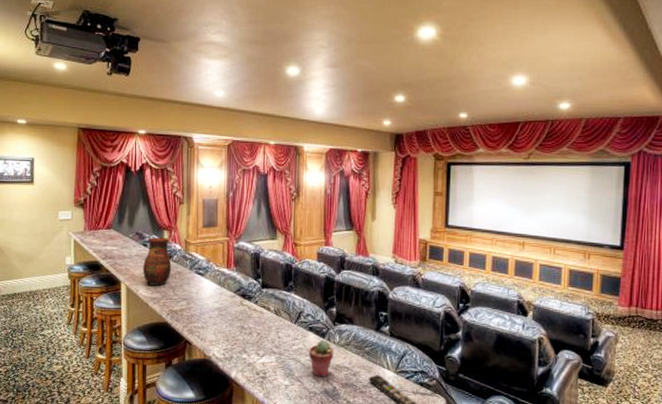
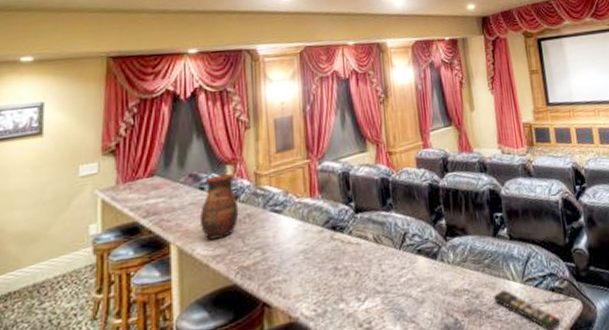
potted succulent: present [308,341,334,377] -> none [420,262,451,311]

